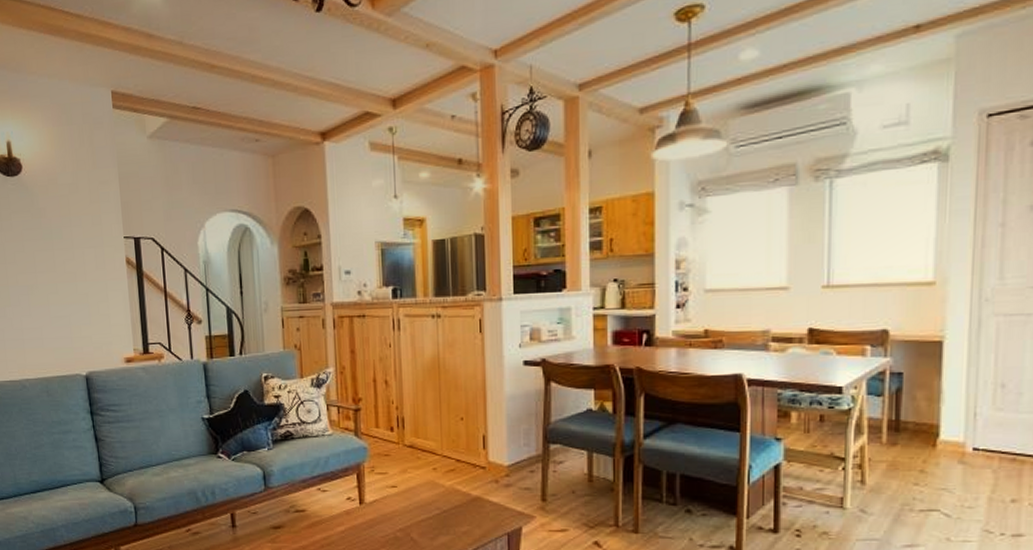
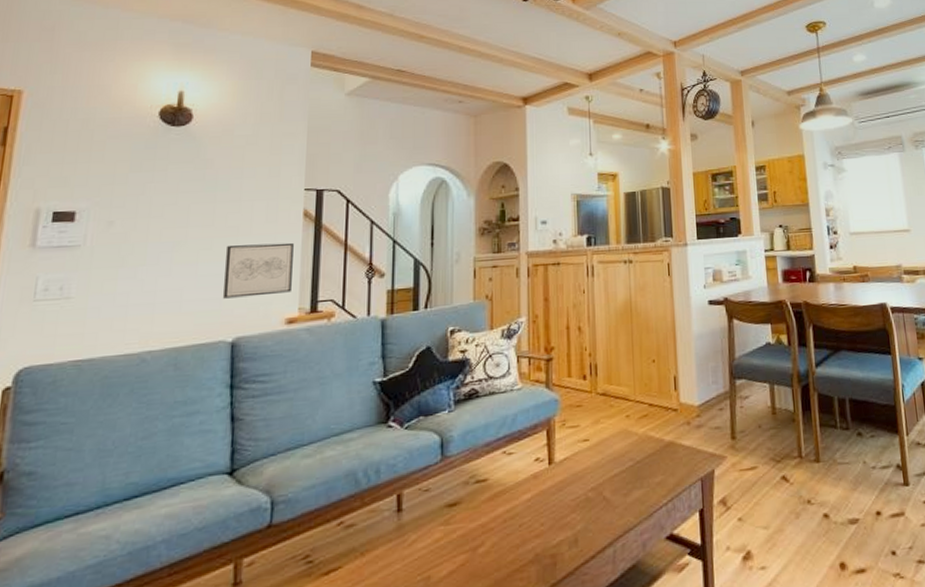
wall art: none [68,288,126,338] -> present [222,242,294,299]

